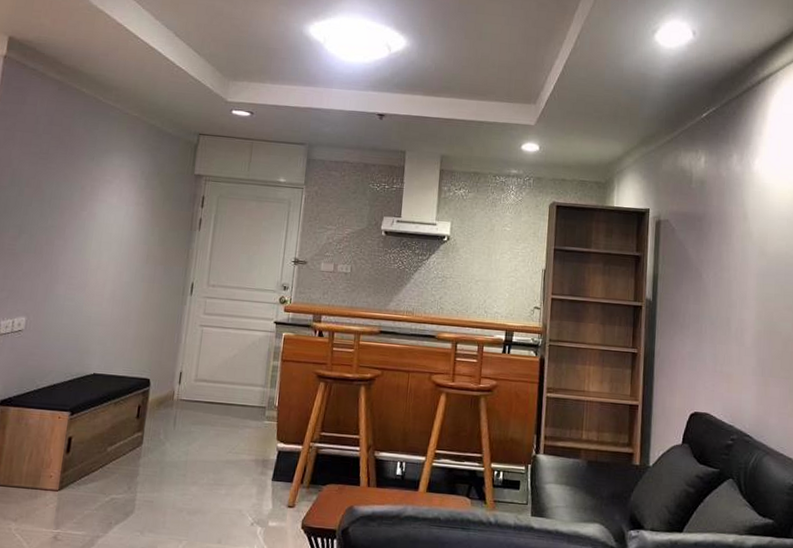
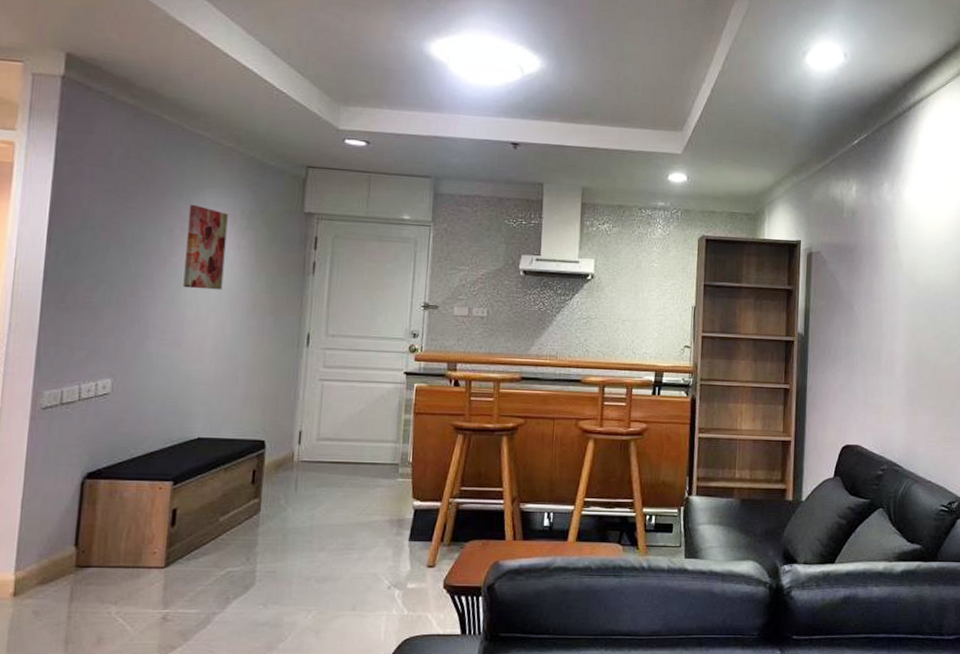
wall art: none [89,166,131,242] -> present [183,204,228,290]

